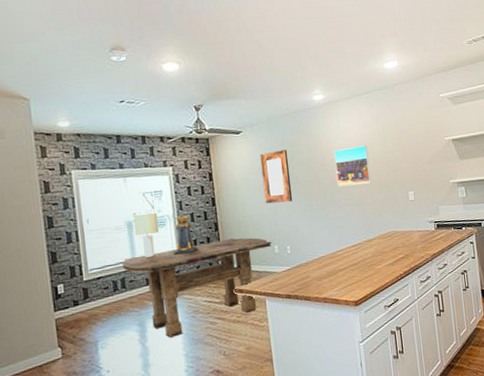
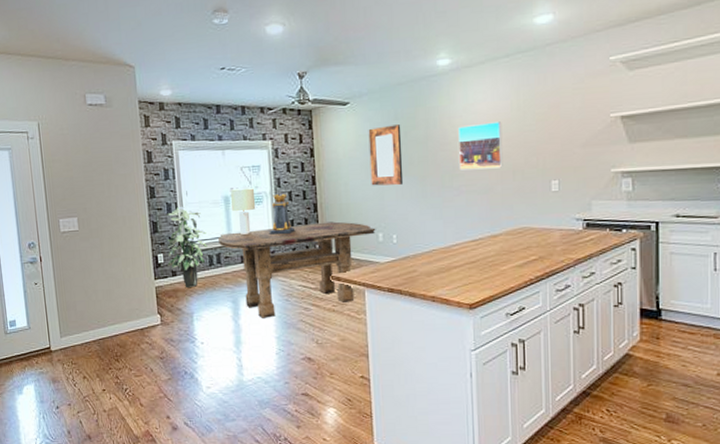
indoor plant: none [66,234,111,316] -> present [166,206,207,287]

